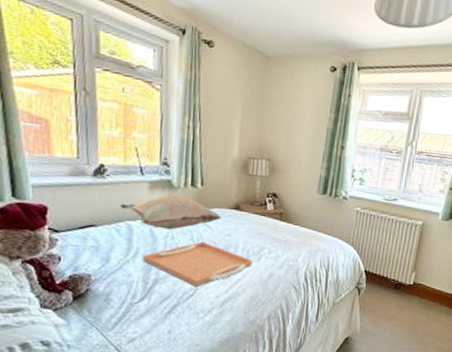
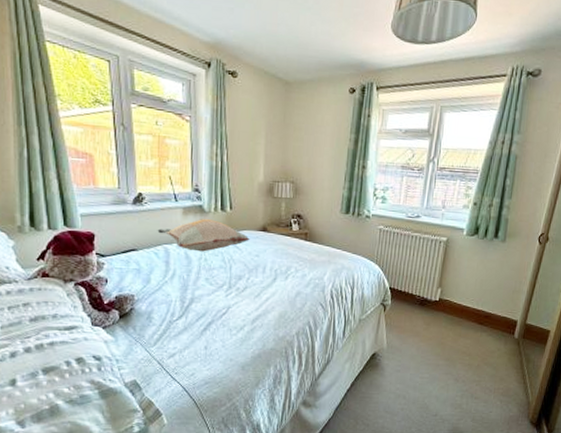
serving tray: present [142,241,253,286] -> none [179,262,281,305]

